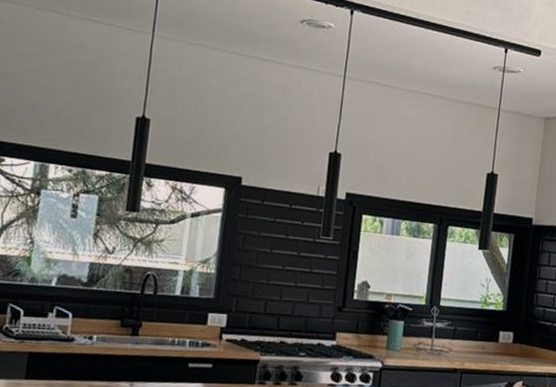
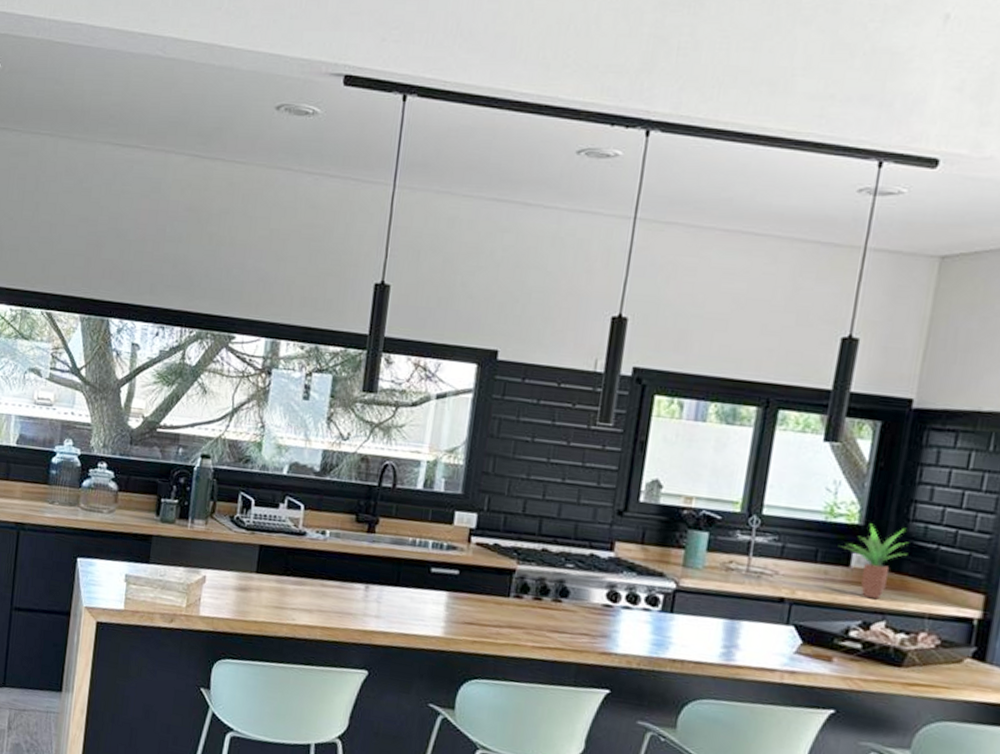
potted plant: none [490,309,534,365] -> present [838,523,908,600]

